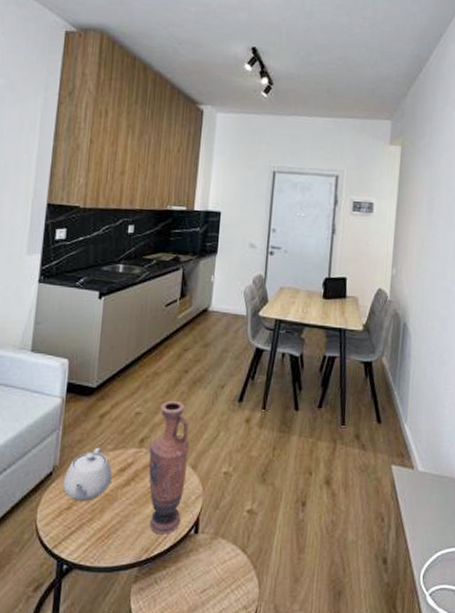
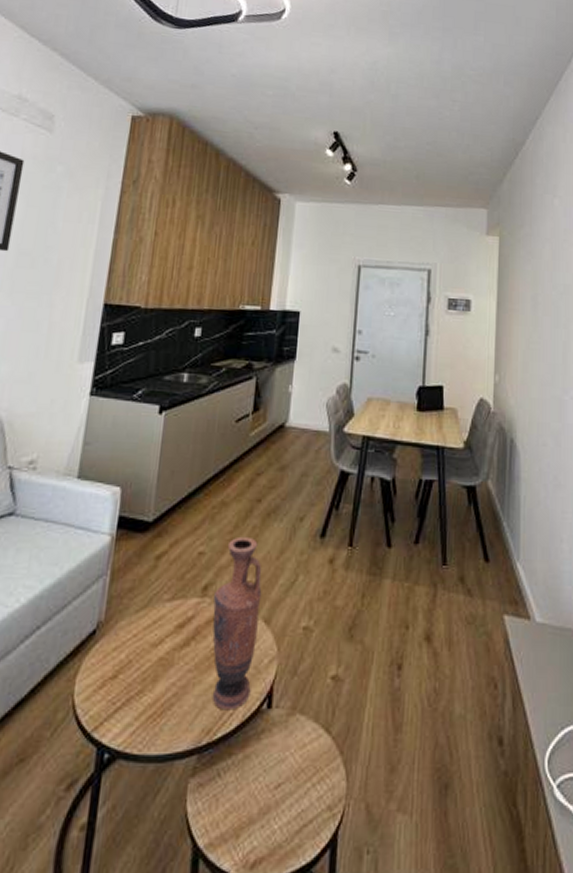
teapot: present [62,447,112,502] -> none [108,597,168,669]

